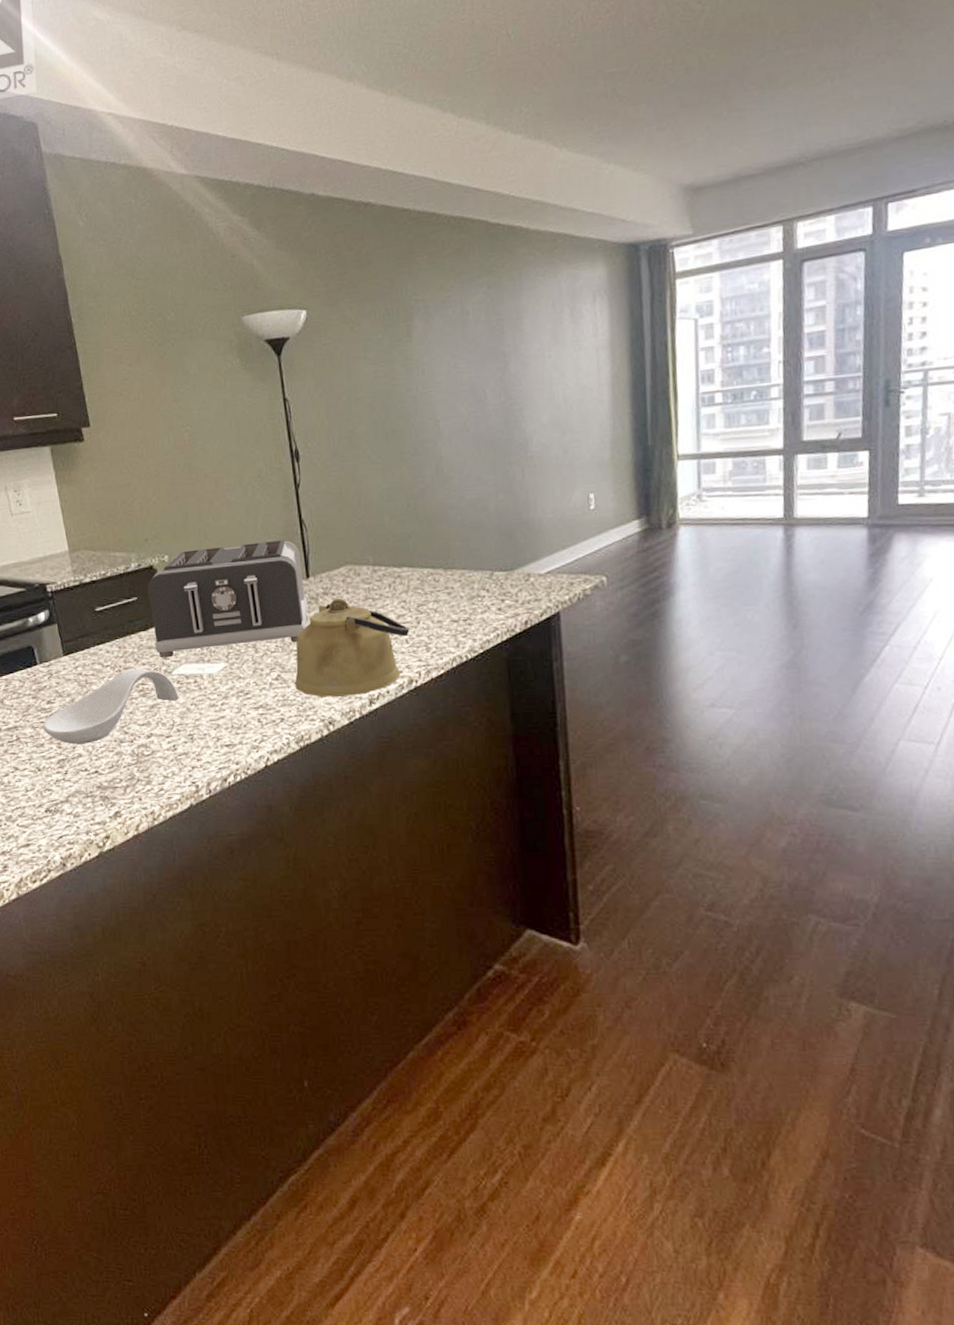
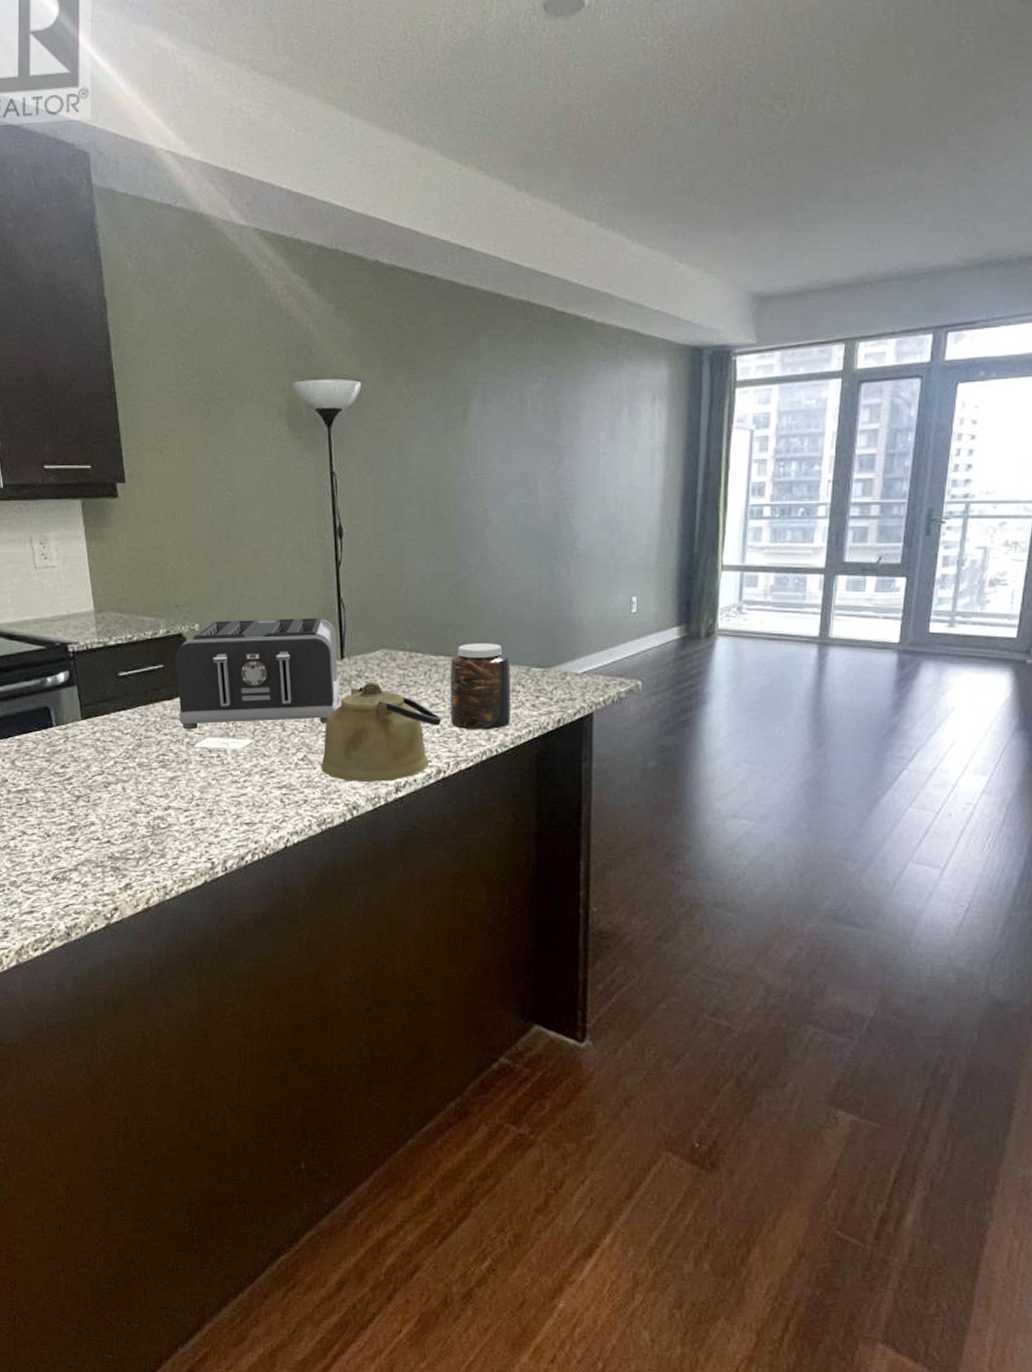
spoon rest: present [43,668,179,745] -> none [55,738,200,812]
jar: none [413,551,478,638] -> present [450,643,511,730]

